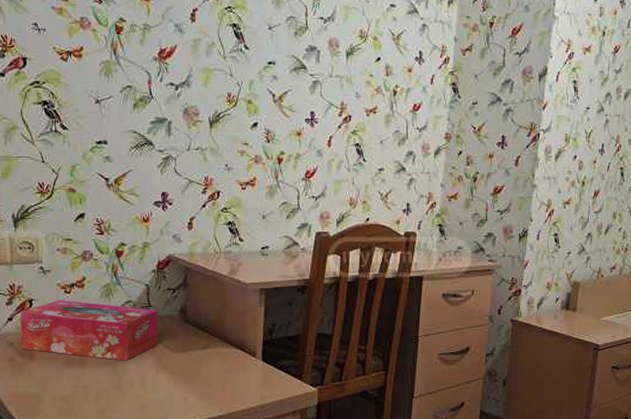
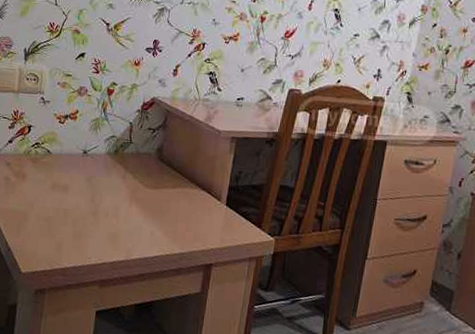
tissue box: present [19,299,159,361] -> none [16,128,138,191]

